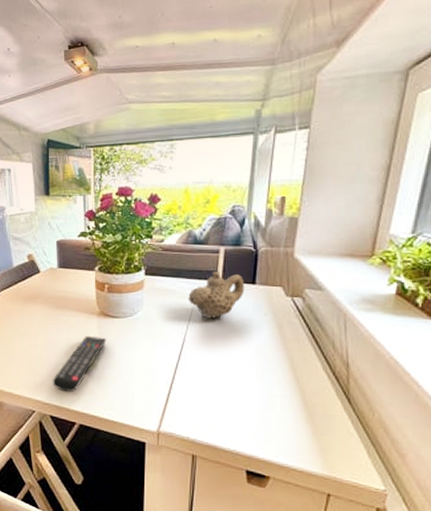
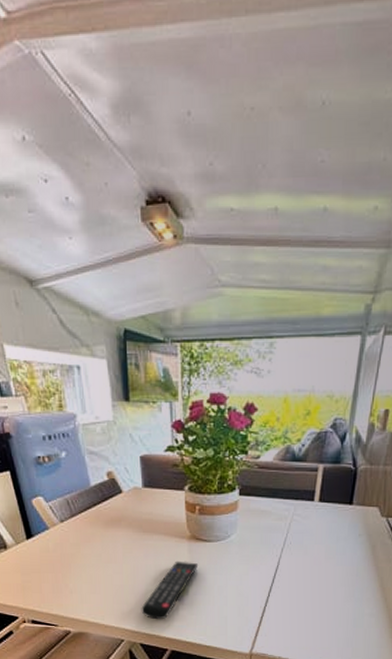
teapot: present [188,270,244,319] -> none [284,490,341,541]

